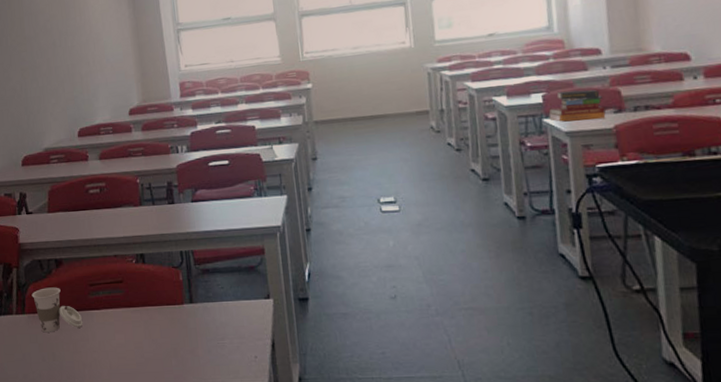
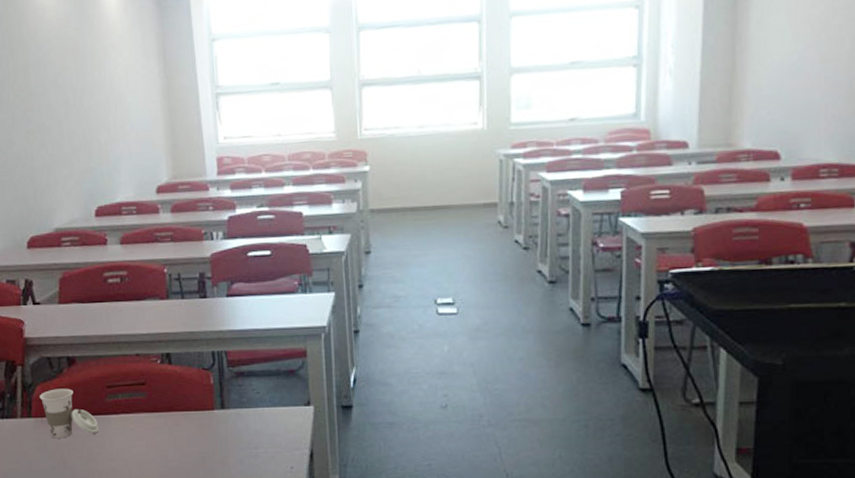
books: present [548,89,606,122] -> none [625,186,686,222]

